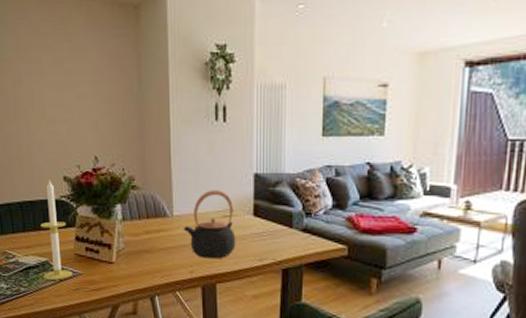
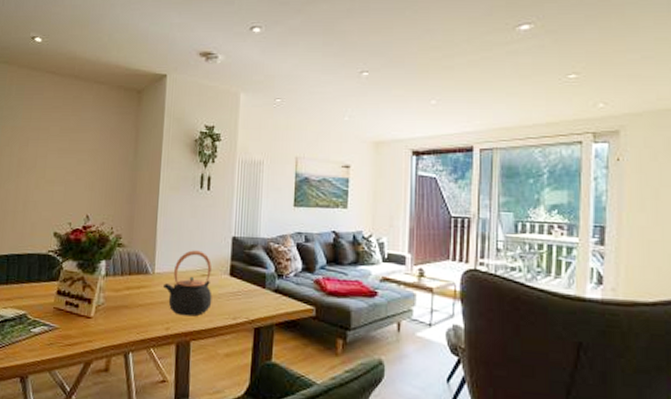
candle: present [40,180,73,280] -> none [18,235,50,334]

